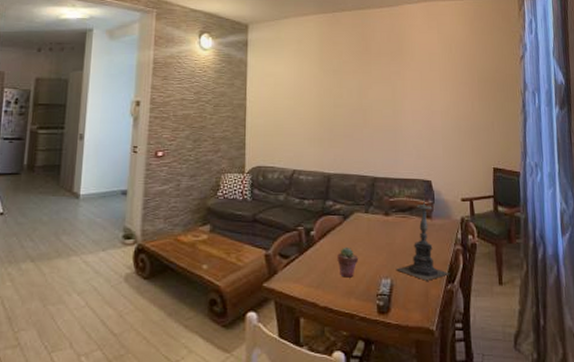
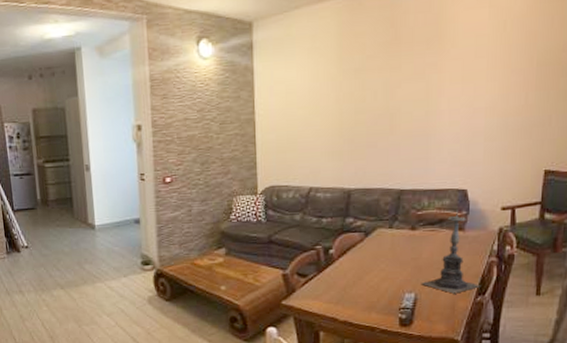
potted succulent: present [337,246,359,278] -> none [358,263,381,293]

